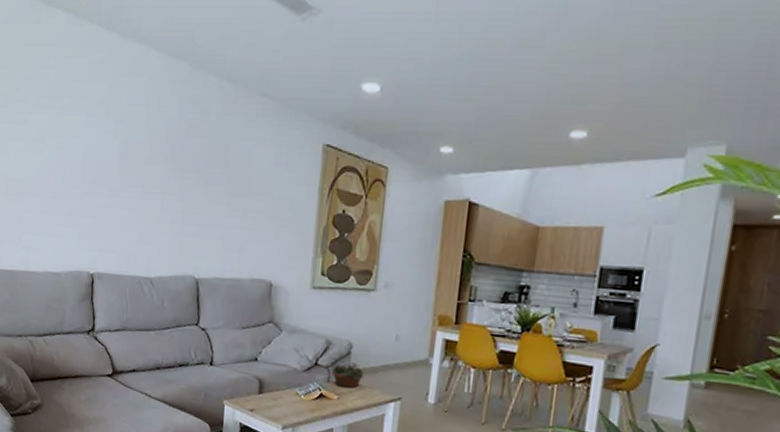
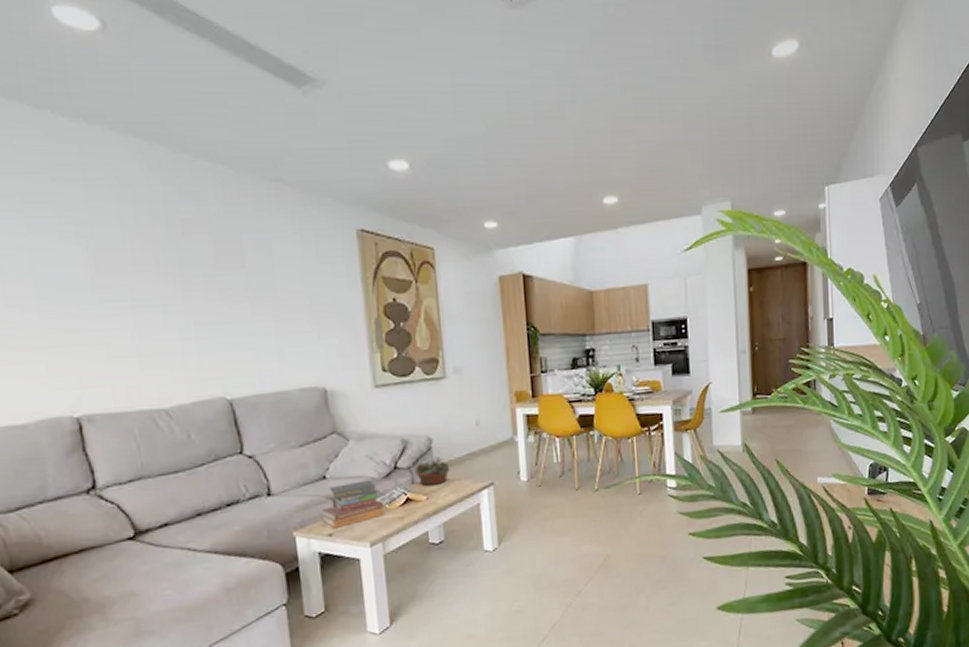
books: none [248,369,300,406] -> present [321,480,384,528]

